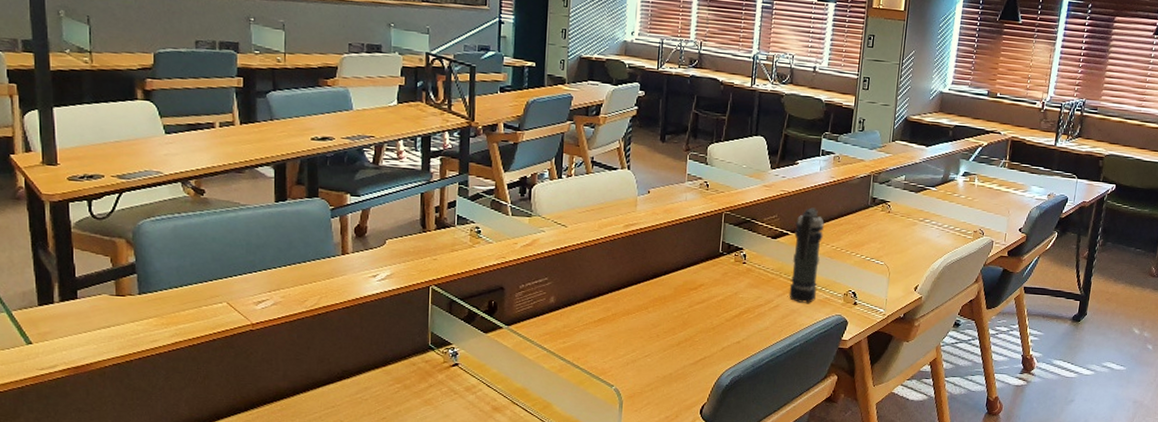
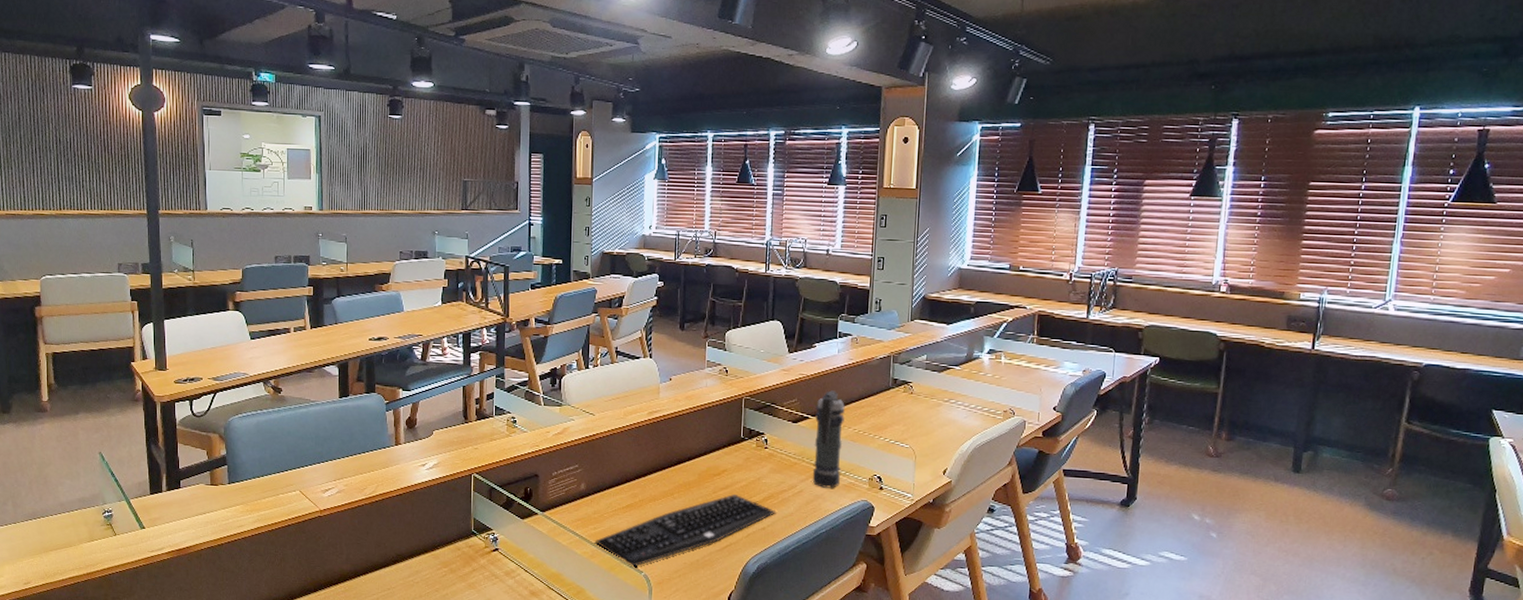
keyboard: none [563,309,752,382] -> present [594,494,776,568]

